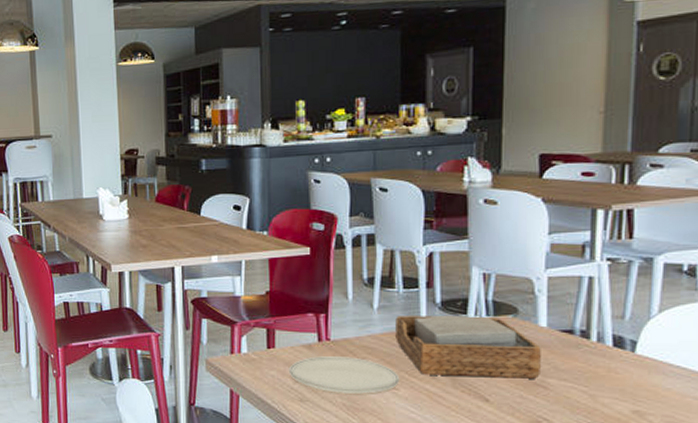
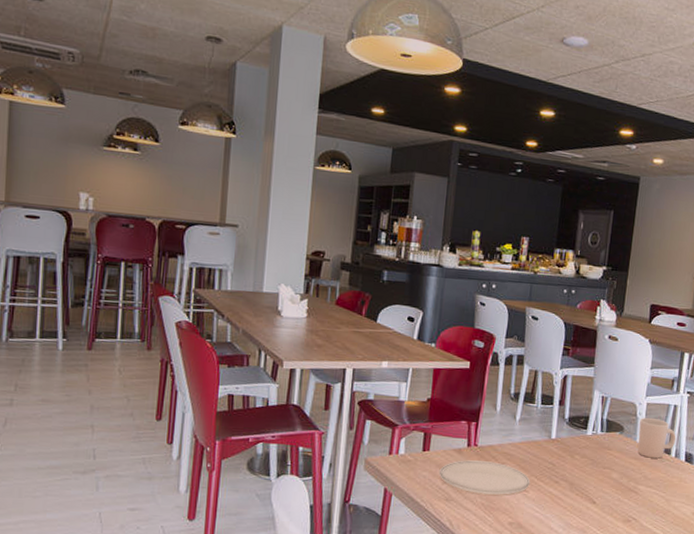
napkin holder: present [395,314,541,379] -> none [530,427,637,485]
mug: none [540,294,597,345] -> present [637,417,677,459]

